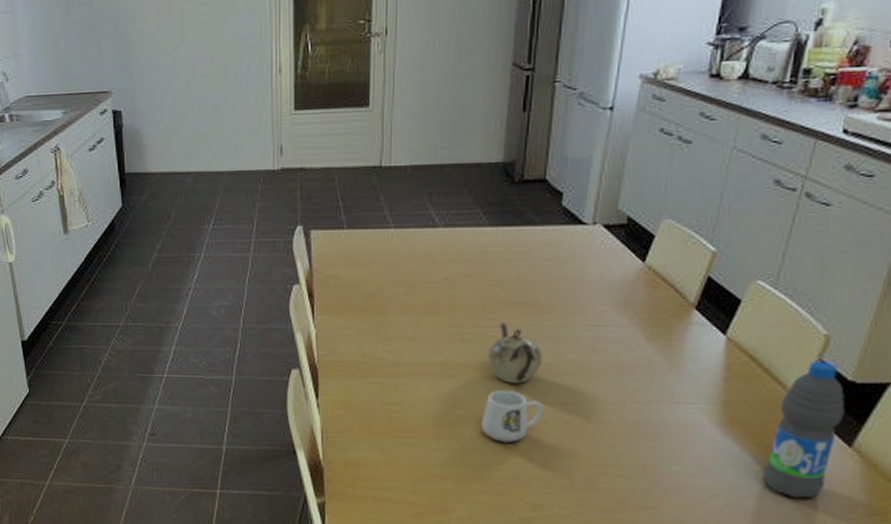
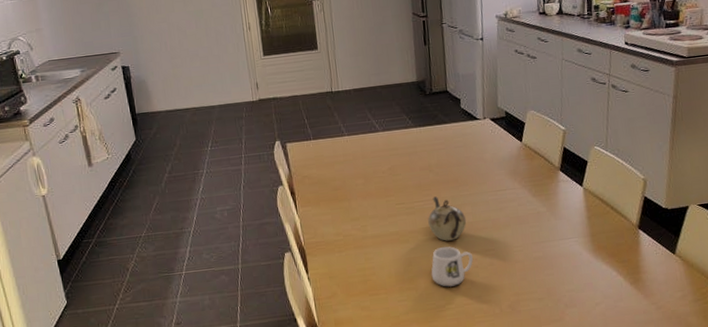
water bottle: present [763,361,845,499] -> none [625,197,666,297]

